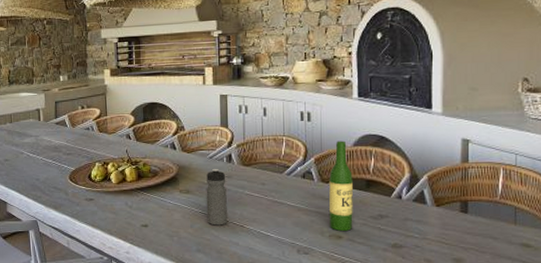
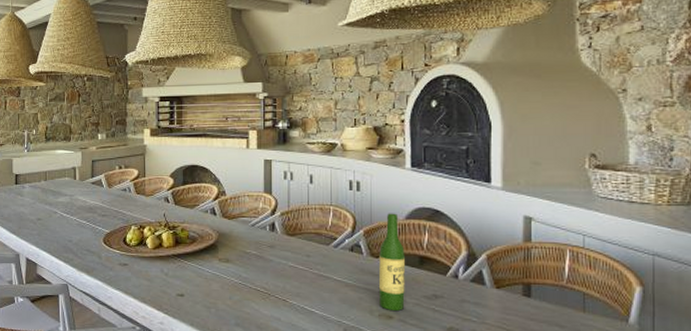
water bottle: present [206,168,228,226] -> none [247,237,269,299]

